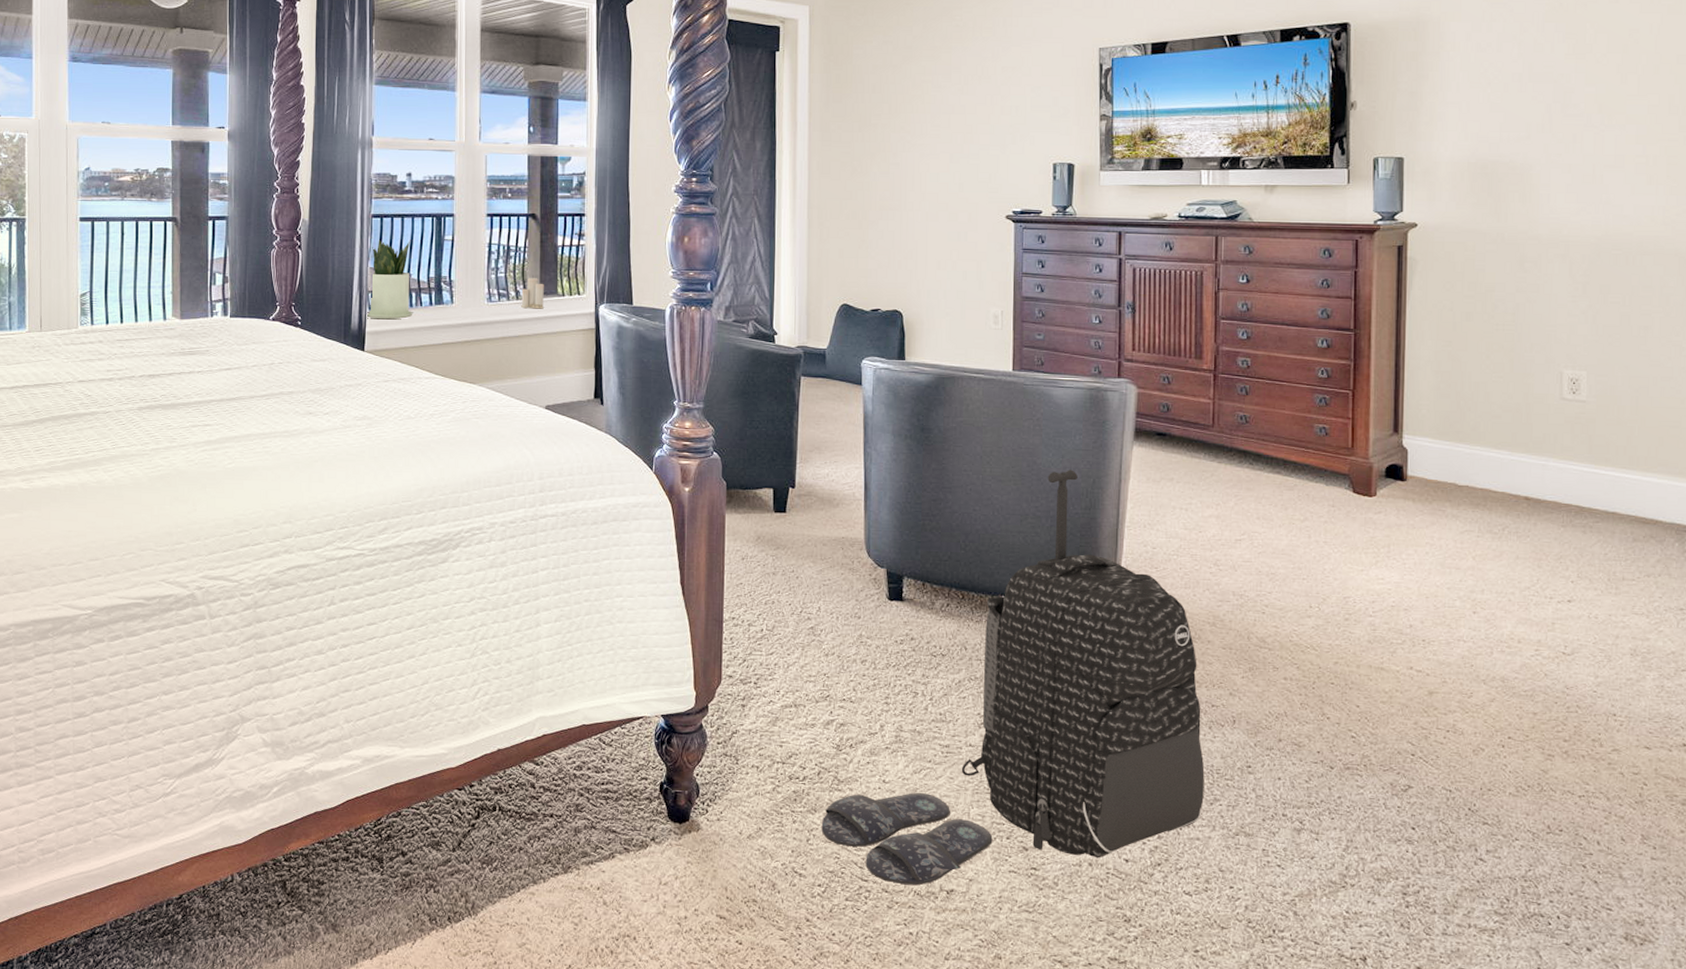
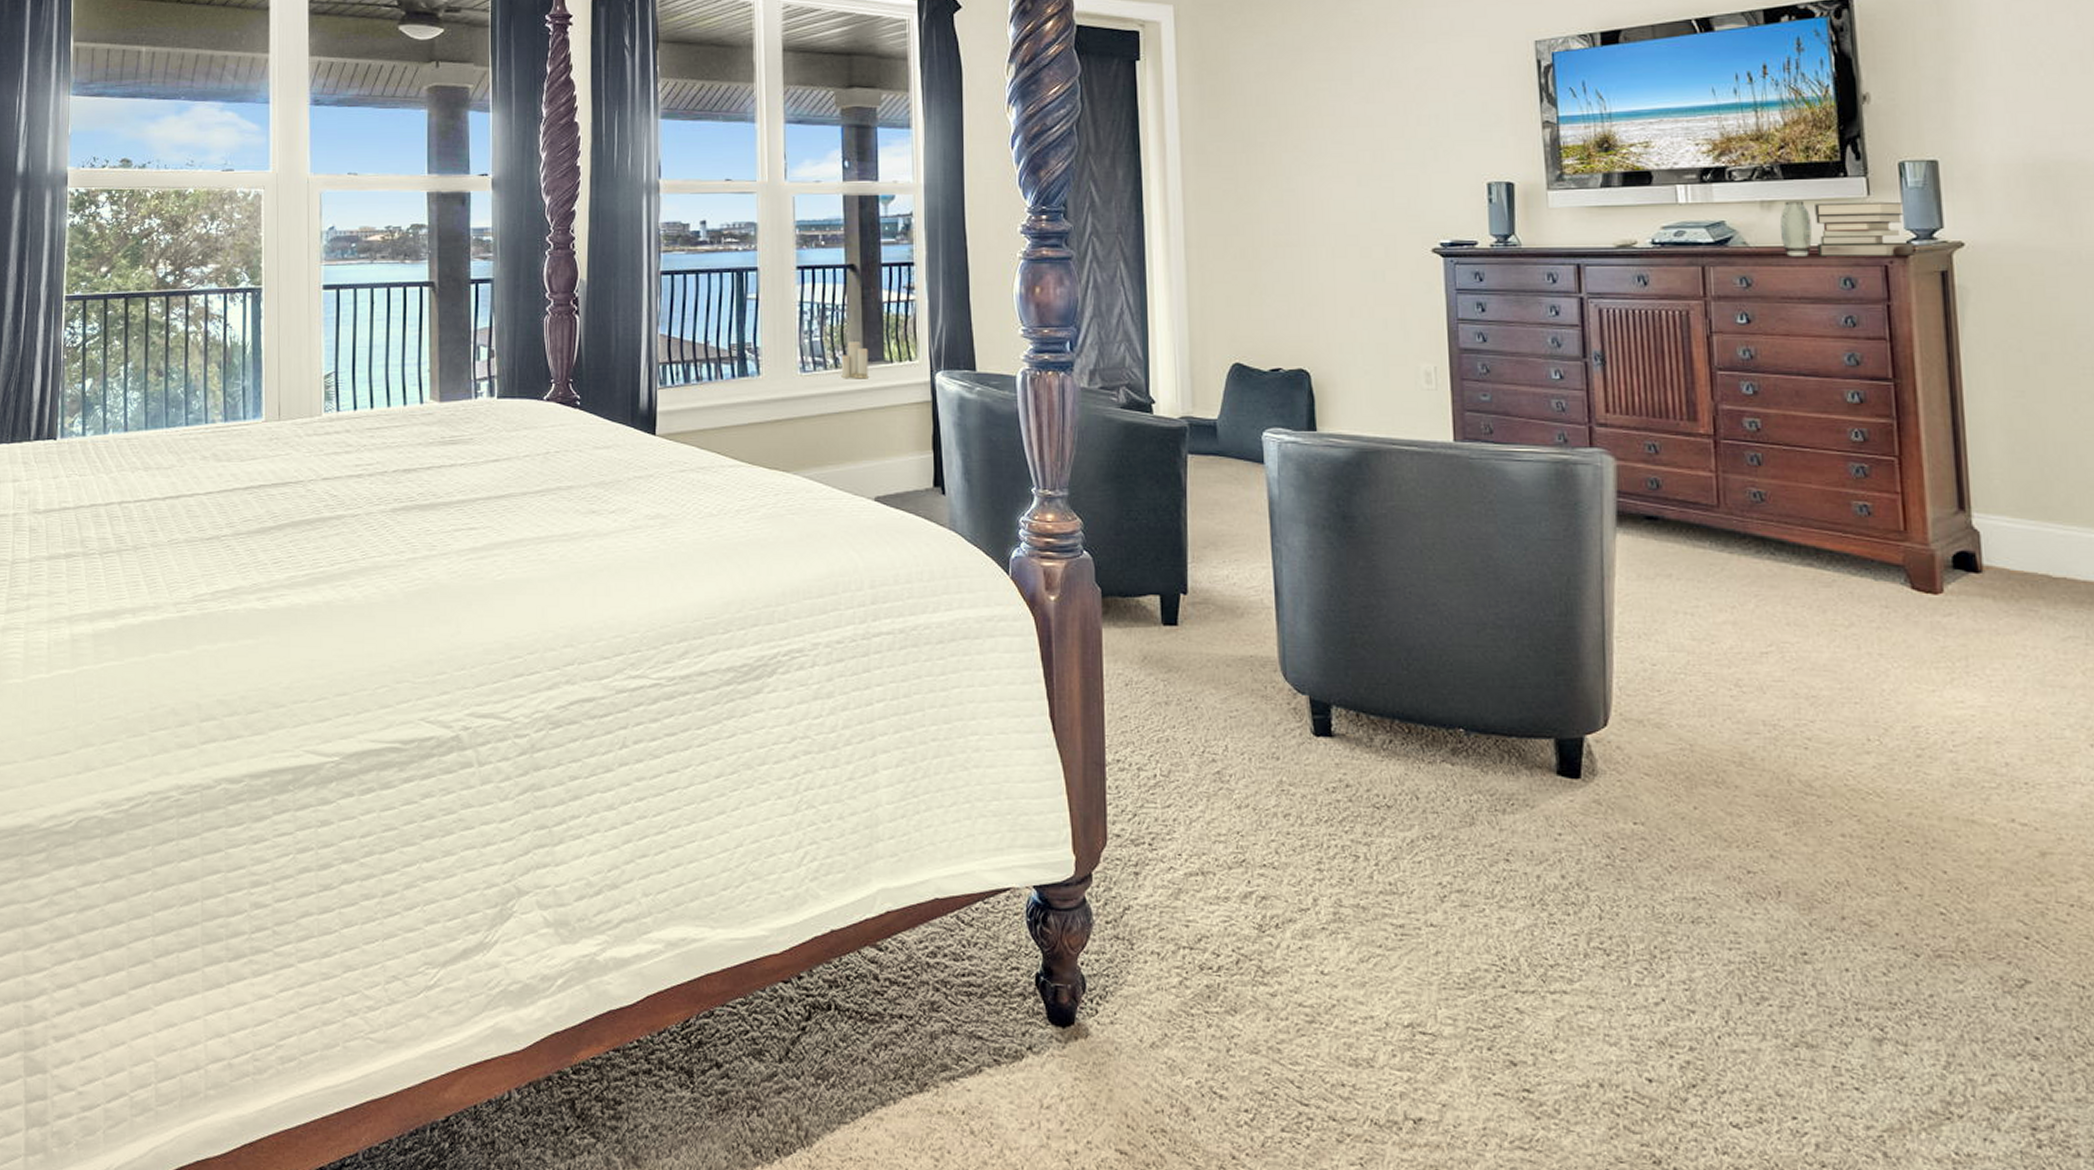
planter: present [367,239,413,320] -> none [658,300,712,396]
slippers: present [821,792,993,885] -> none [1244,987,1470,1111]
suitcase: present [961,470,1205,858] -> none [1422,565,1747,1077]
vase: none [1278,186,1304,231] -> present [1779,201,1813,257]
books: none [1306,188,1380,234] -> present [1815,201,1915,257]

